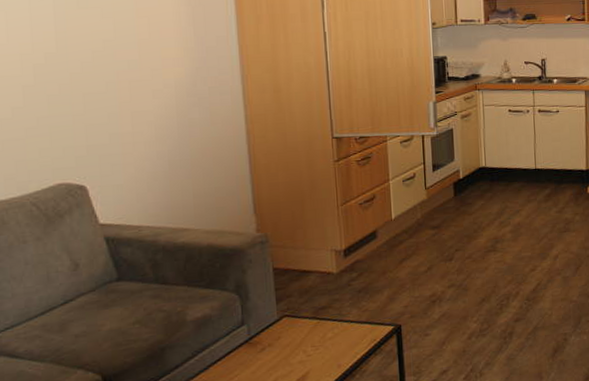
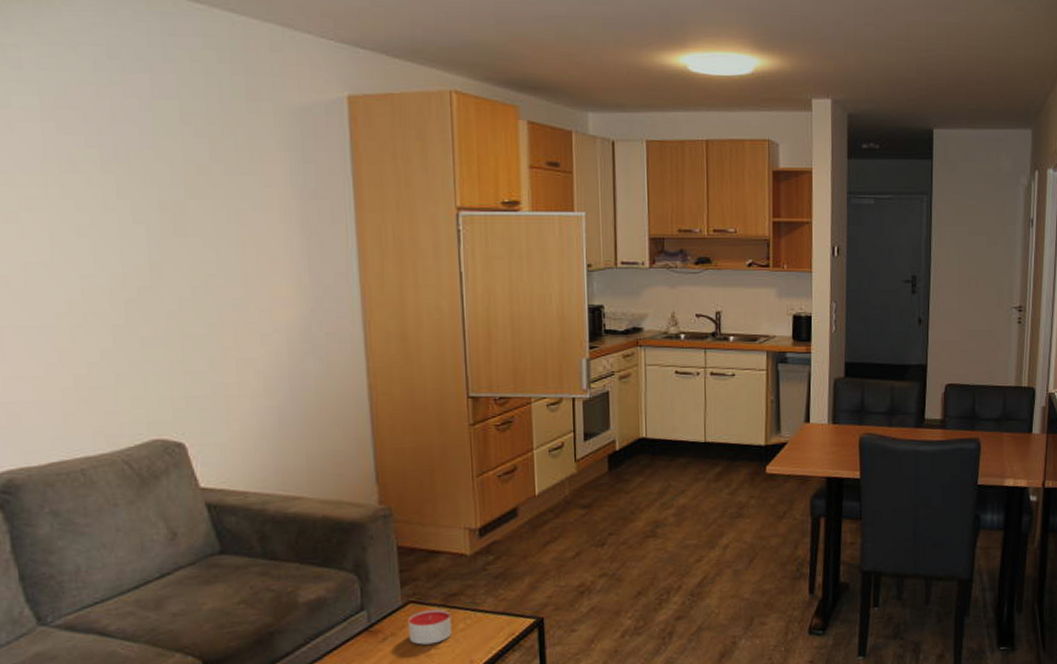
candle: none [283,321,322,353] -> present [408,609,452,645]

